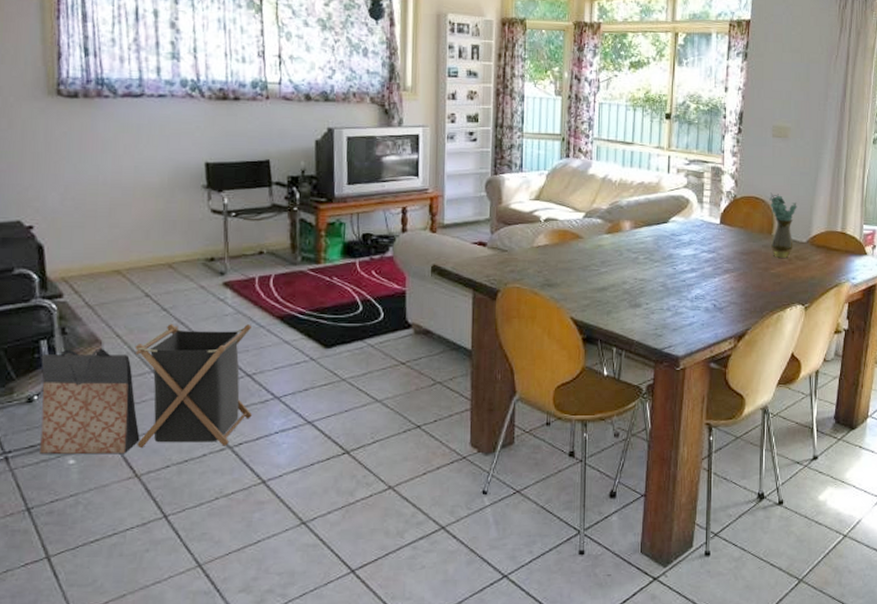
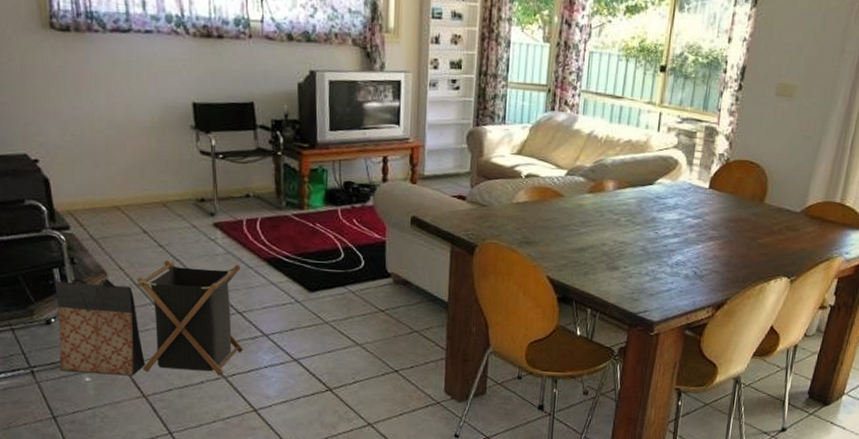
vase: present [769,192,797,258] -> none [760,157,795,228]

